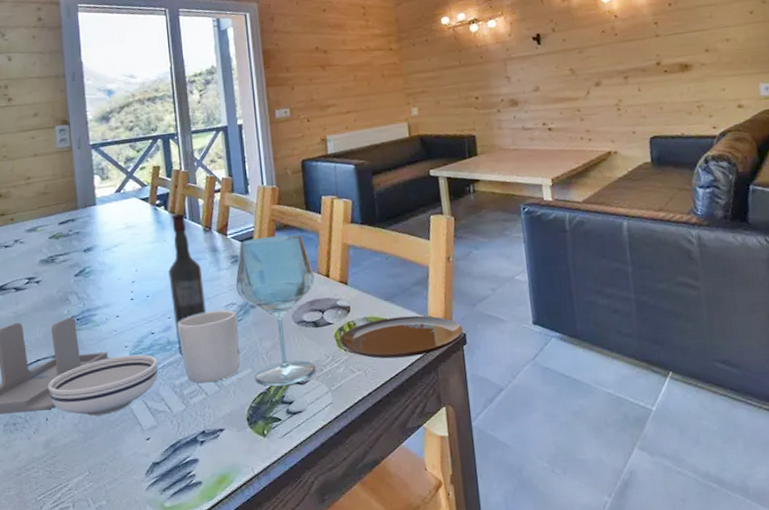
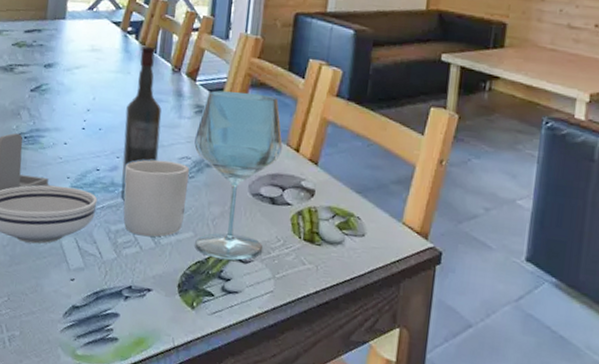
plate: present [339,315,463,359] -> none [295,212,440,265]

